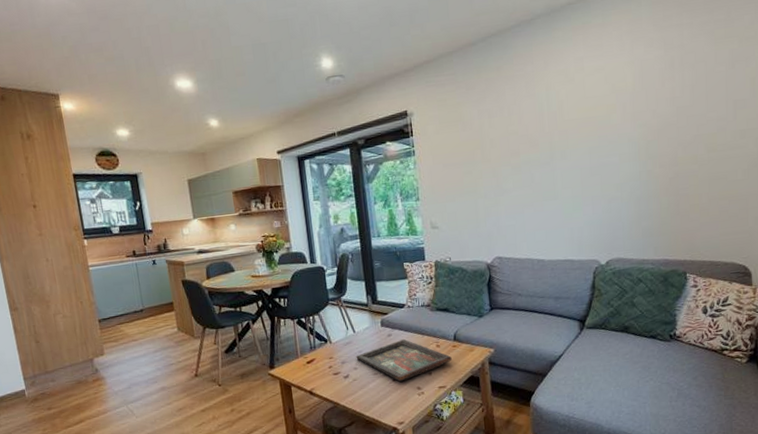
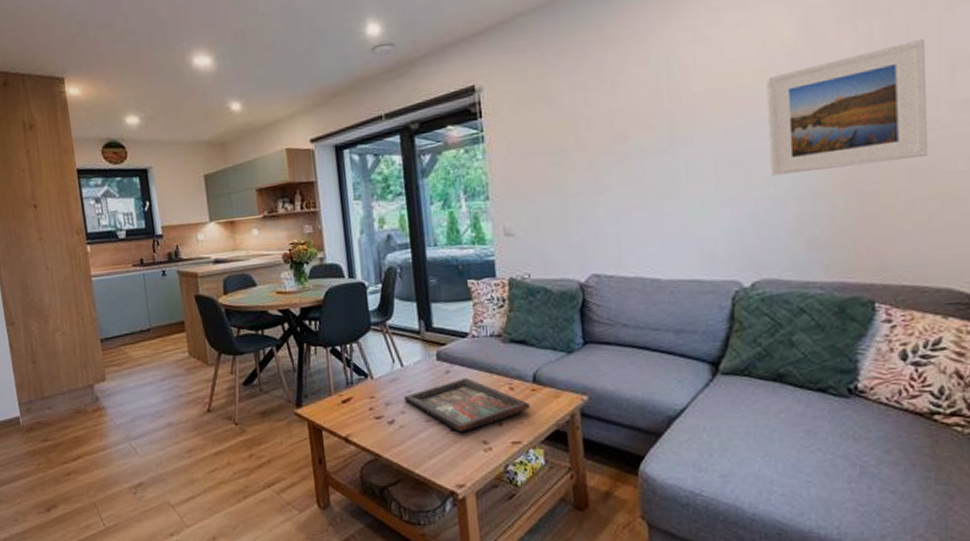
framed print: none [615,87,720,183] -> present [766,39,929,176]

